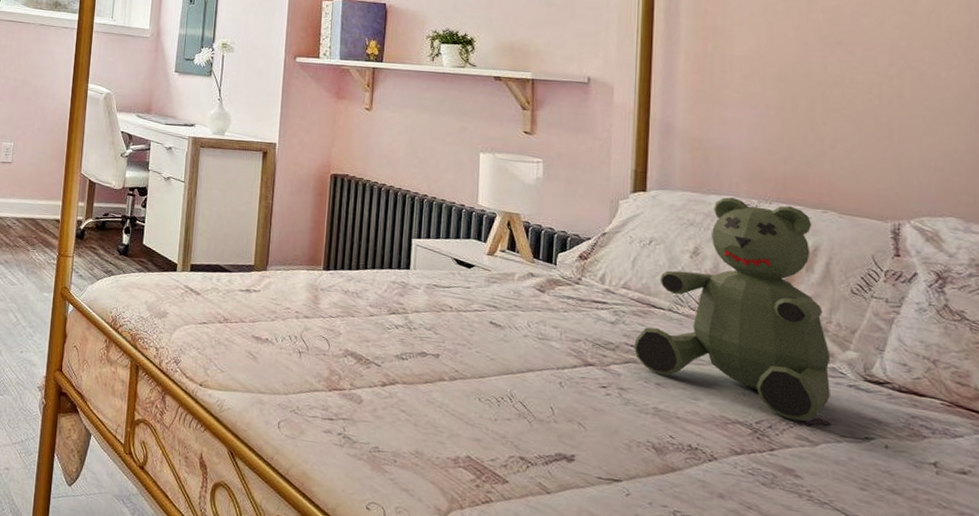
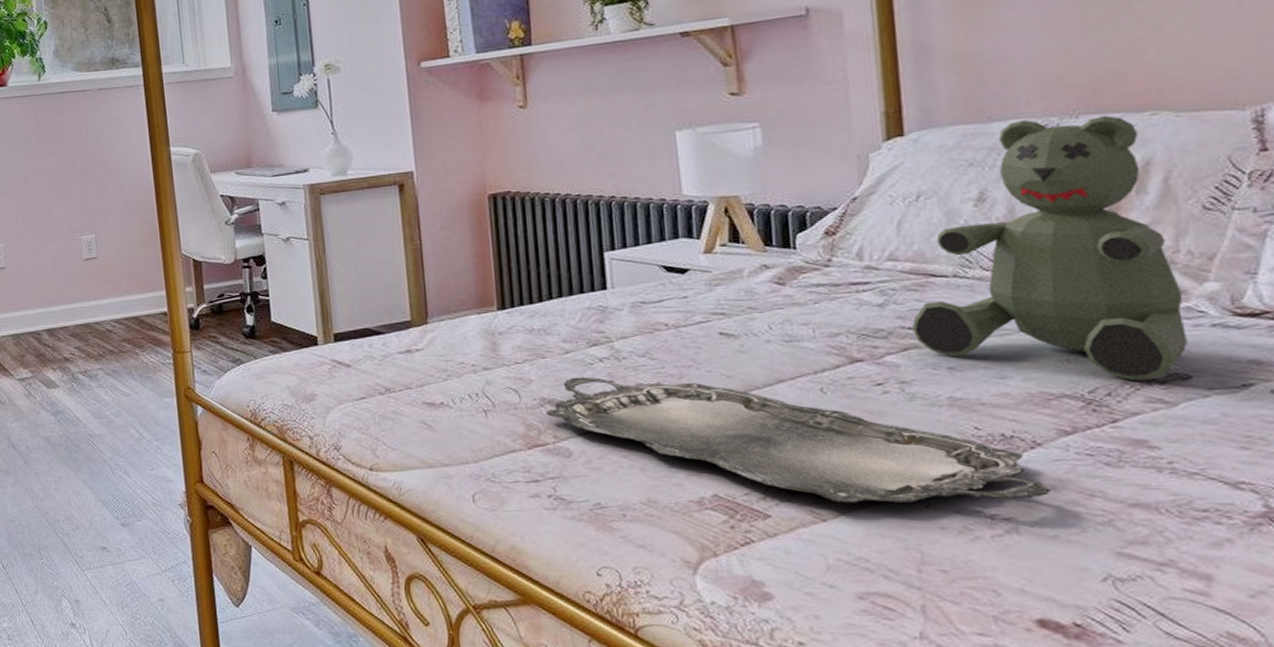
serving tray: none [347,337,721,502] -> present [546,376,1052,504]

